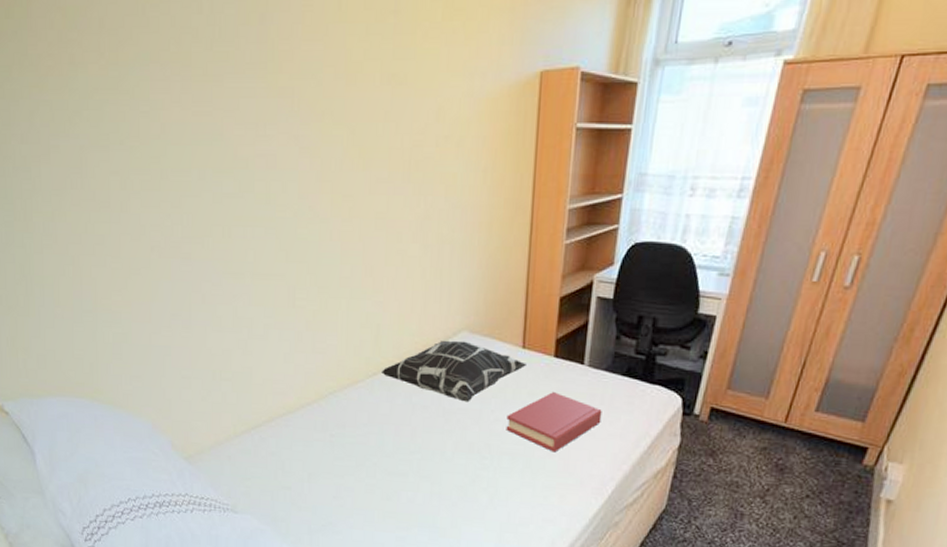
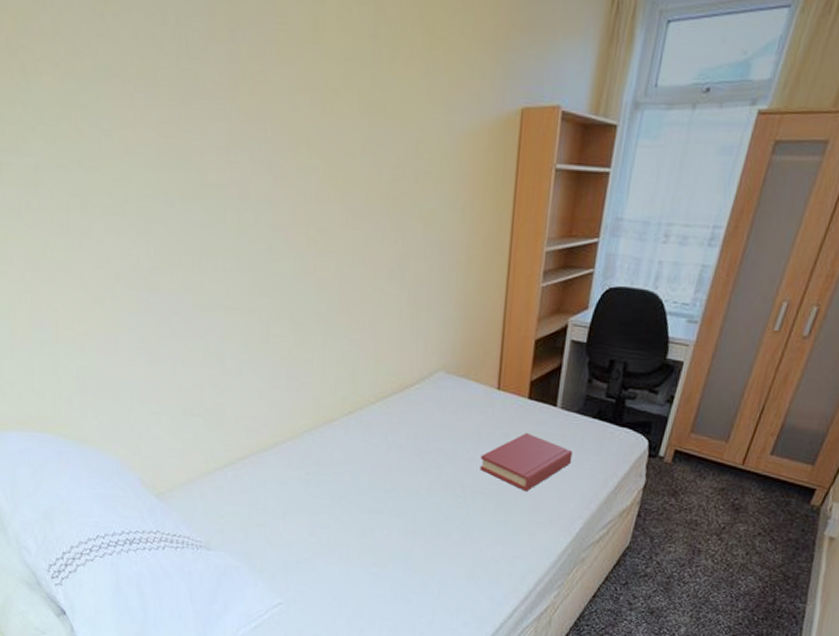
decorative pillow: present [380,340,526,403] -> none [356,380,501,442]

